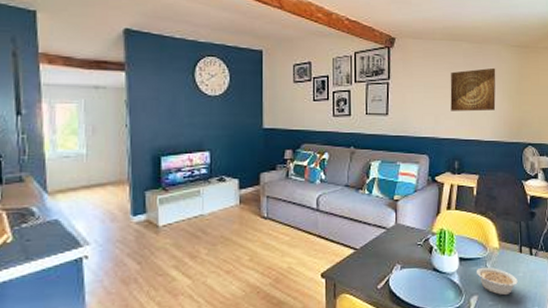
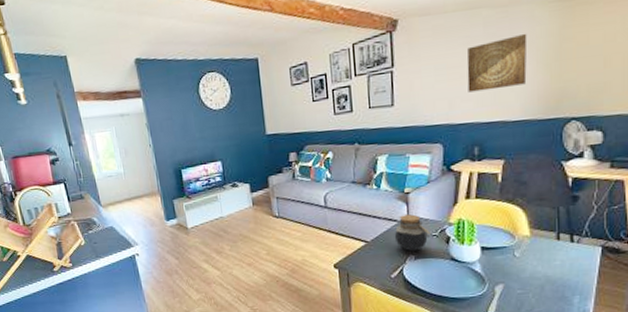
jar: none [382,222,416,261] -> present [394,214,431,252]
legume: present [477,267,518,296] -> none [502,255,554,284]

